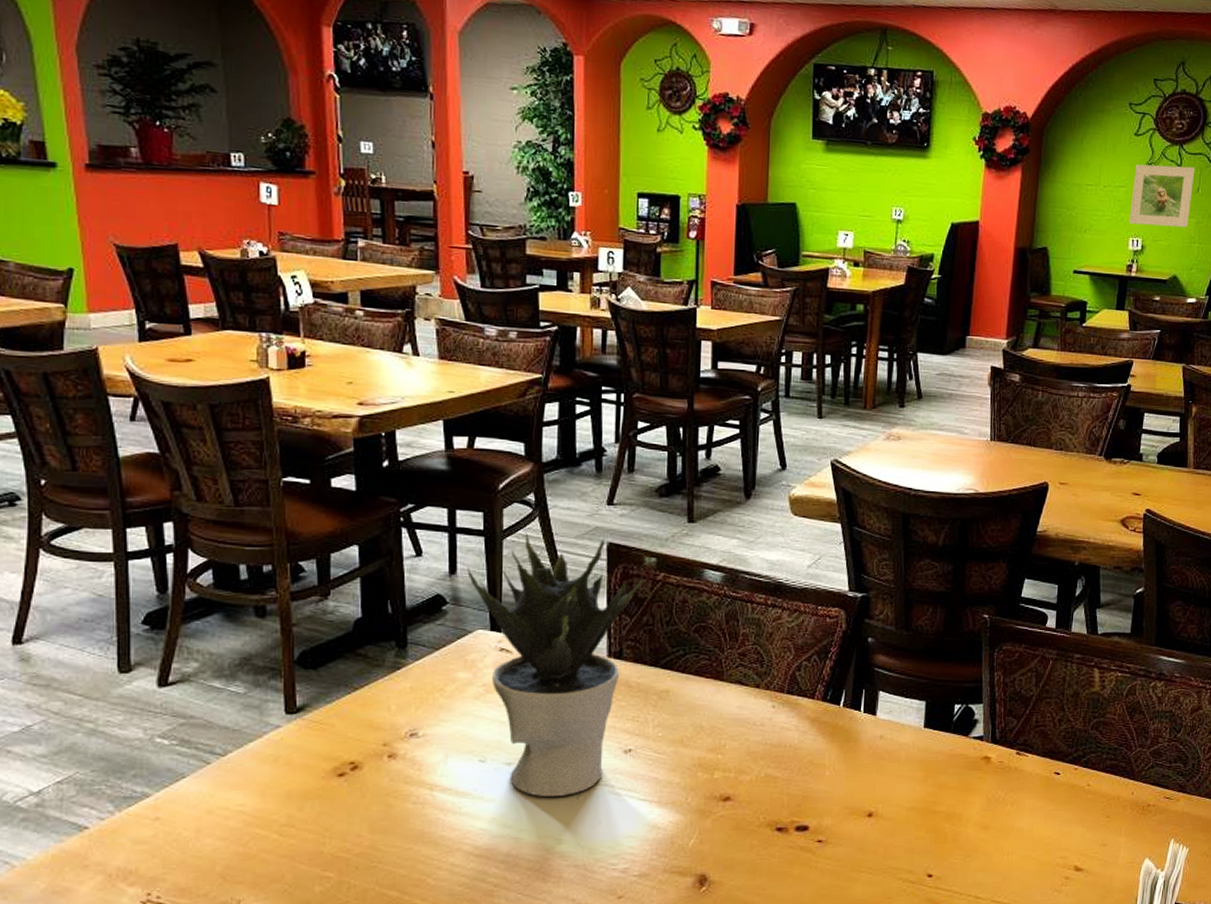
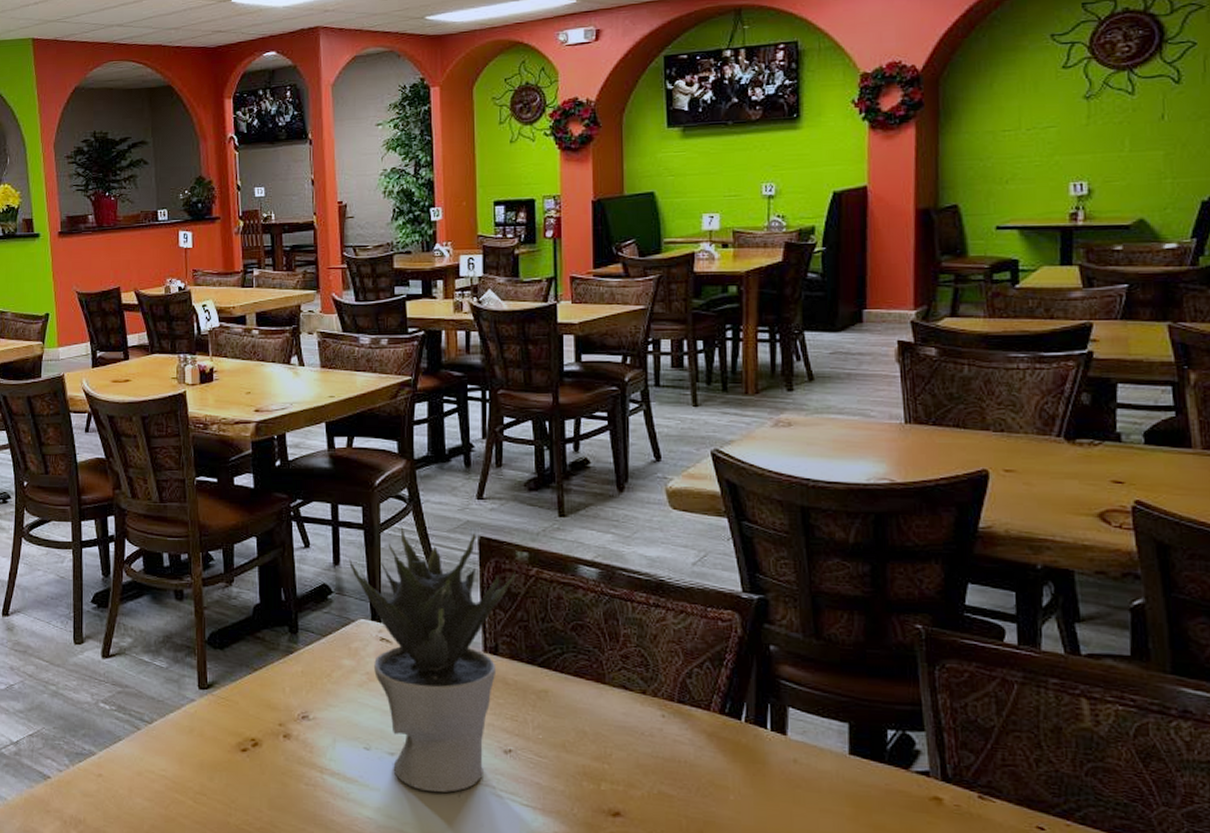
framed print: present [1130,164,1195,228] -> none [1066,92,1155,166]

